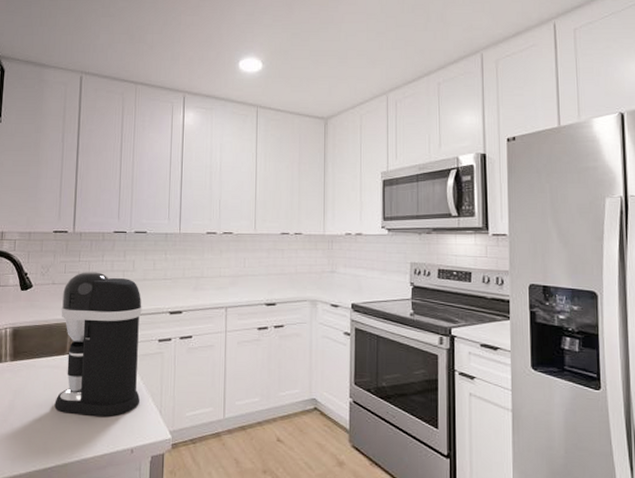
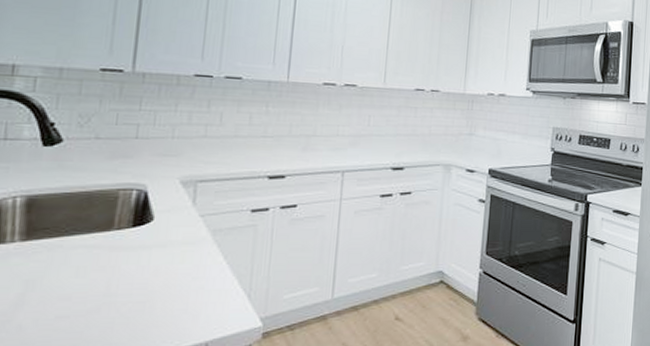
coffee maker: present [54,272,142,416] -> none [91,124,231,307]

